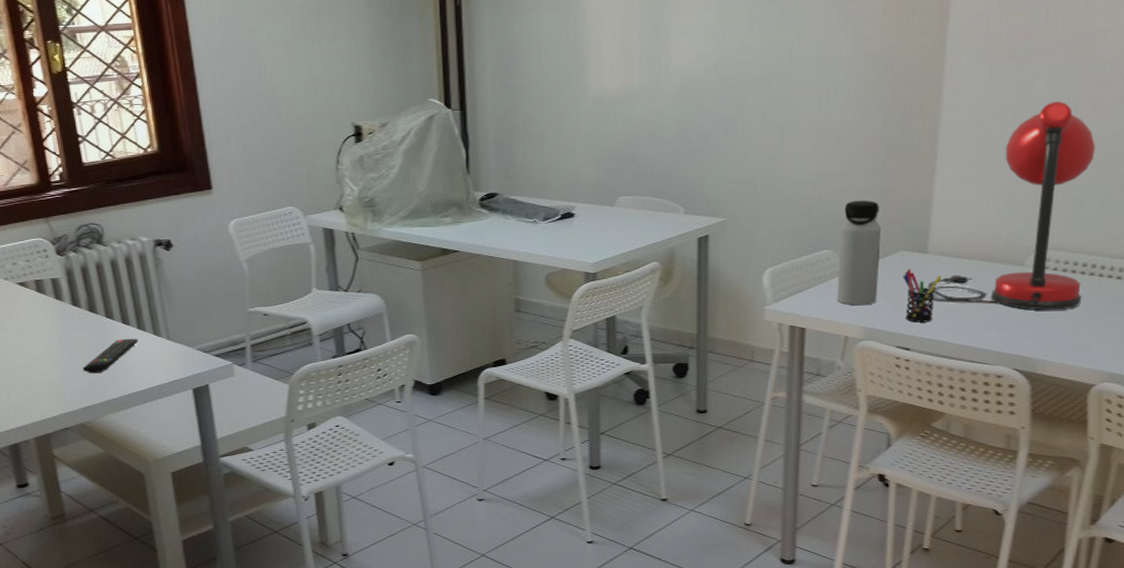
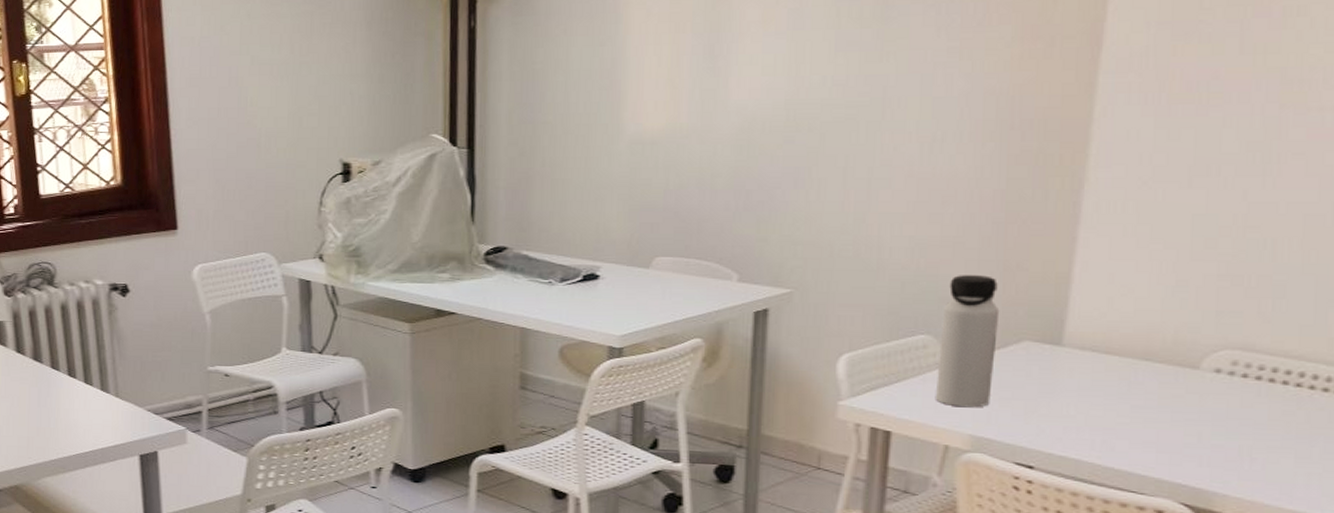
remote control: present [83,339,138,374] -> none [22,393,84,431]
pen holder: present [903,269,942,323] -> none [1027,364,1081,435]
desk lamp: present [923,102,1096,310] -> none [1054,159,1308,430]

